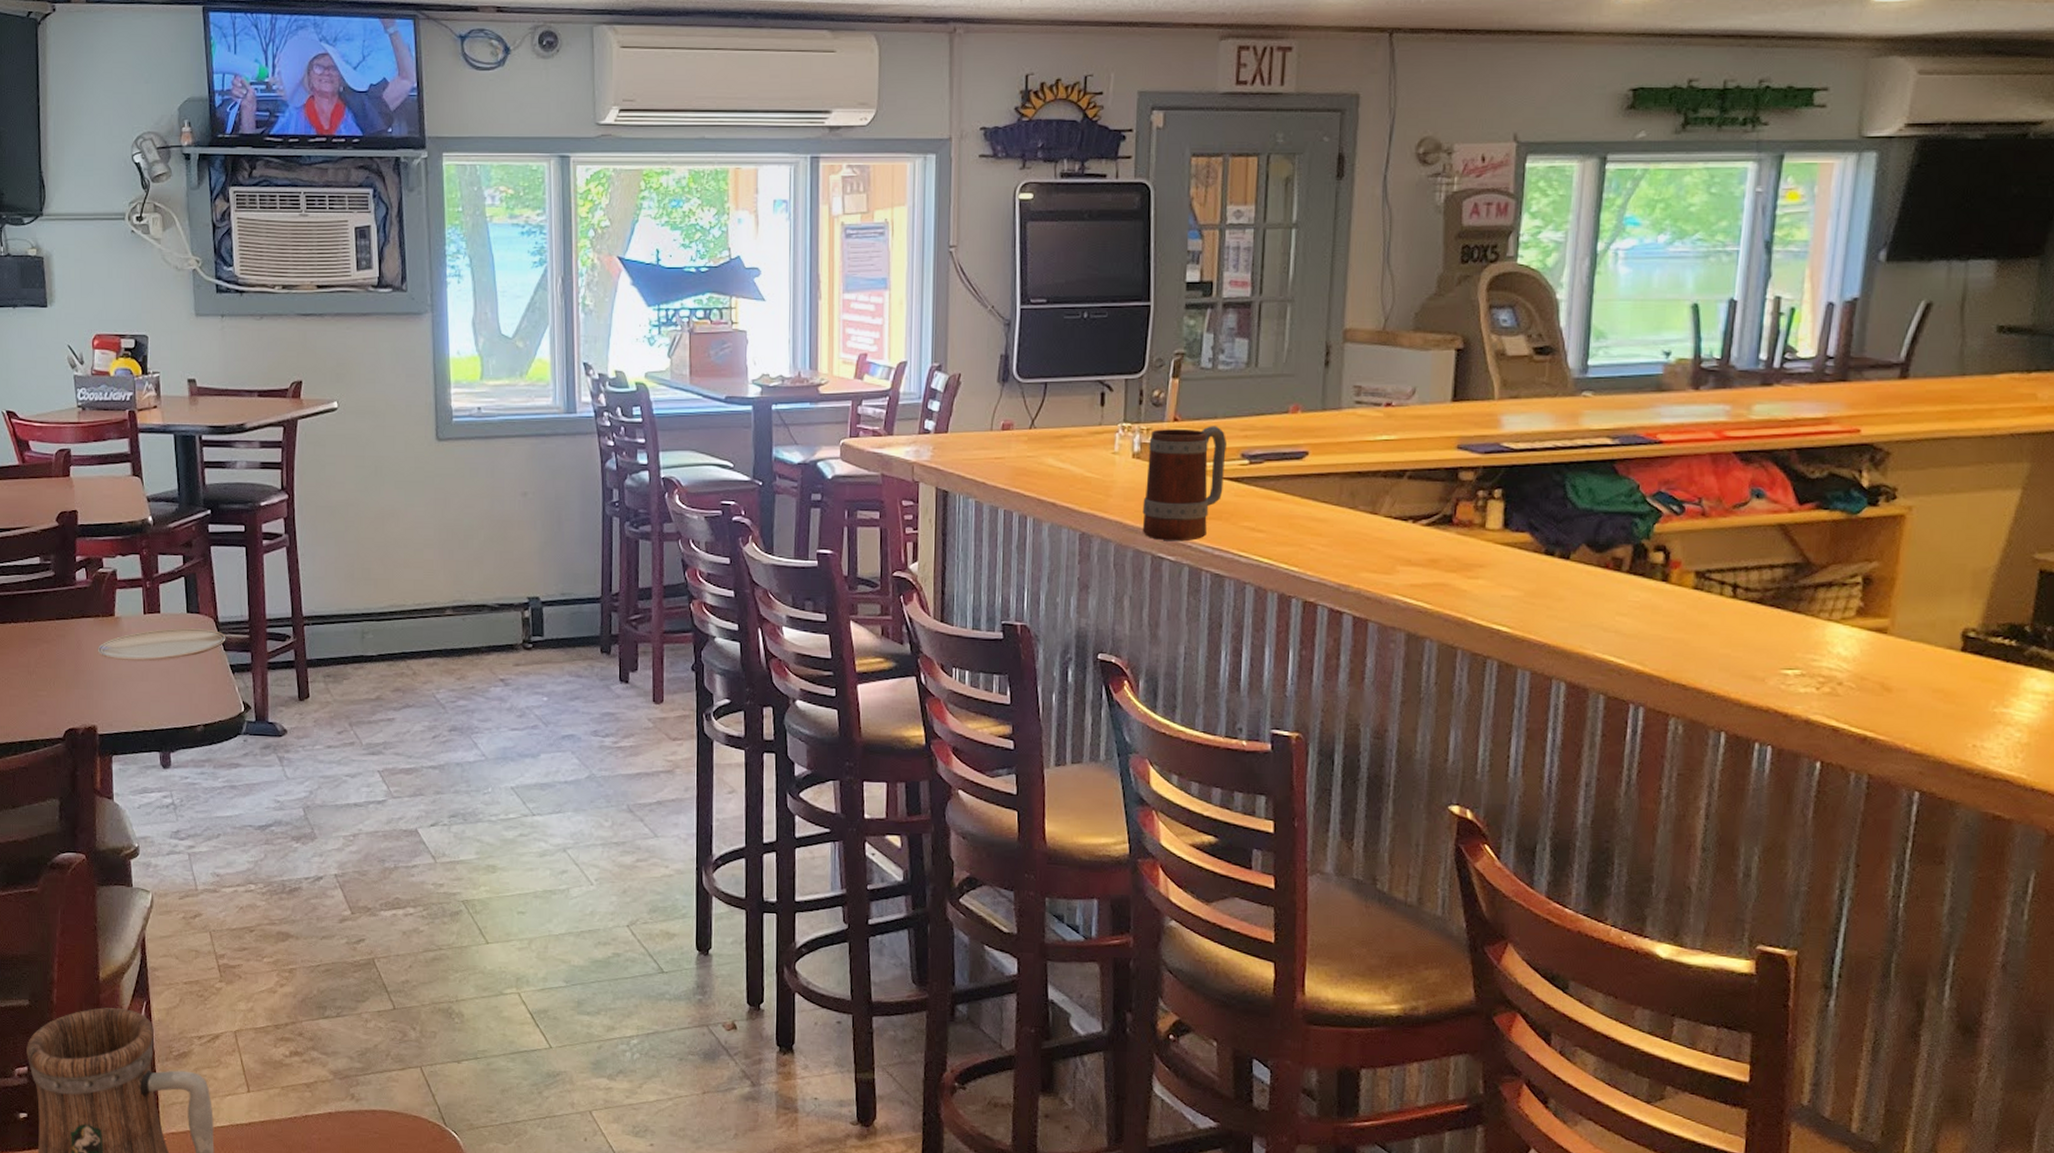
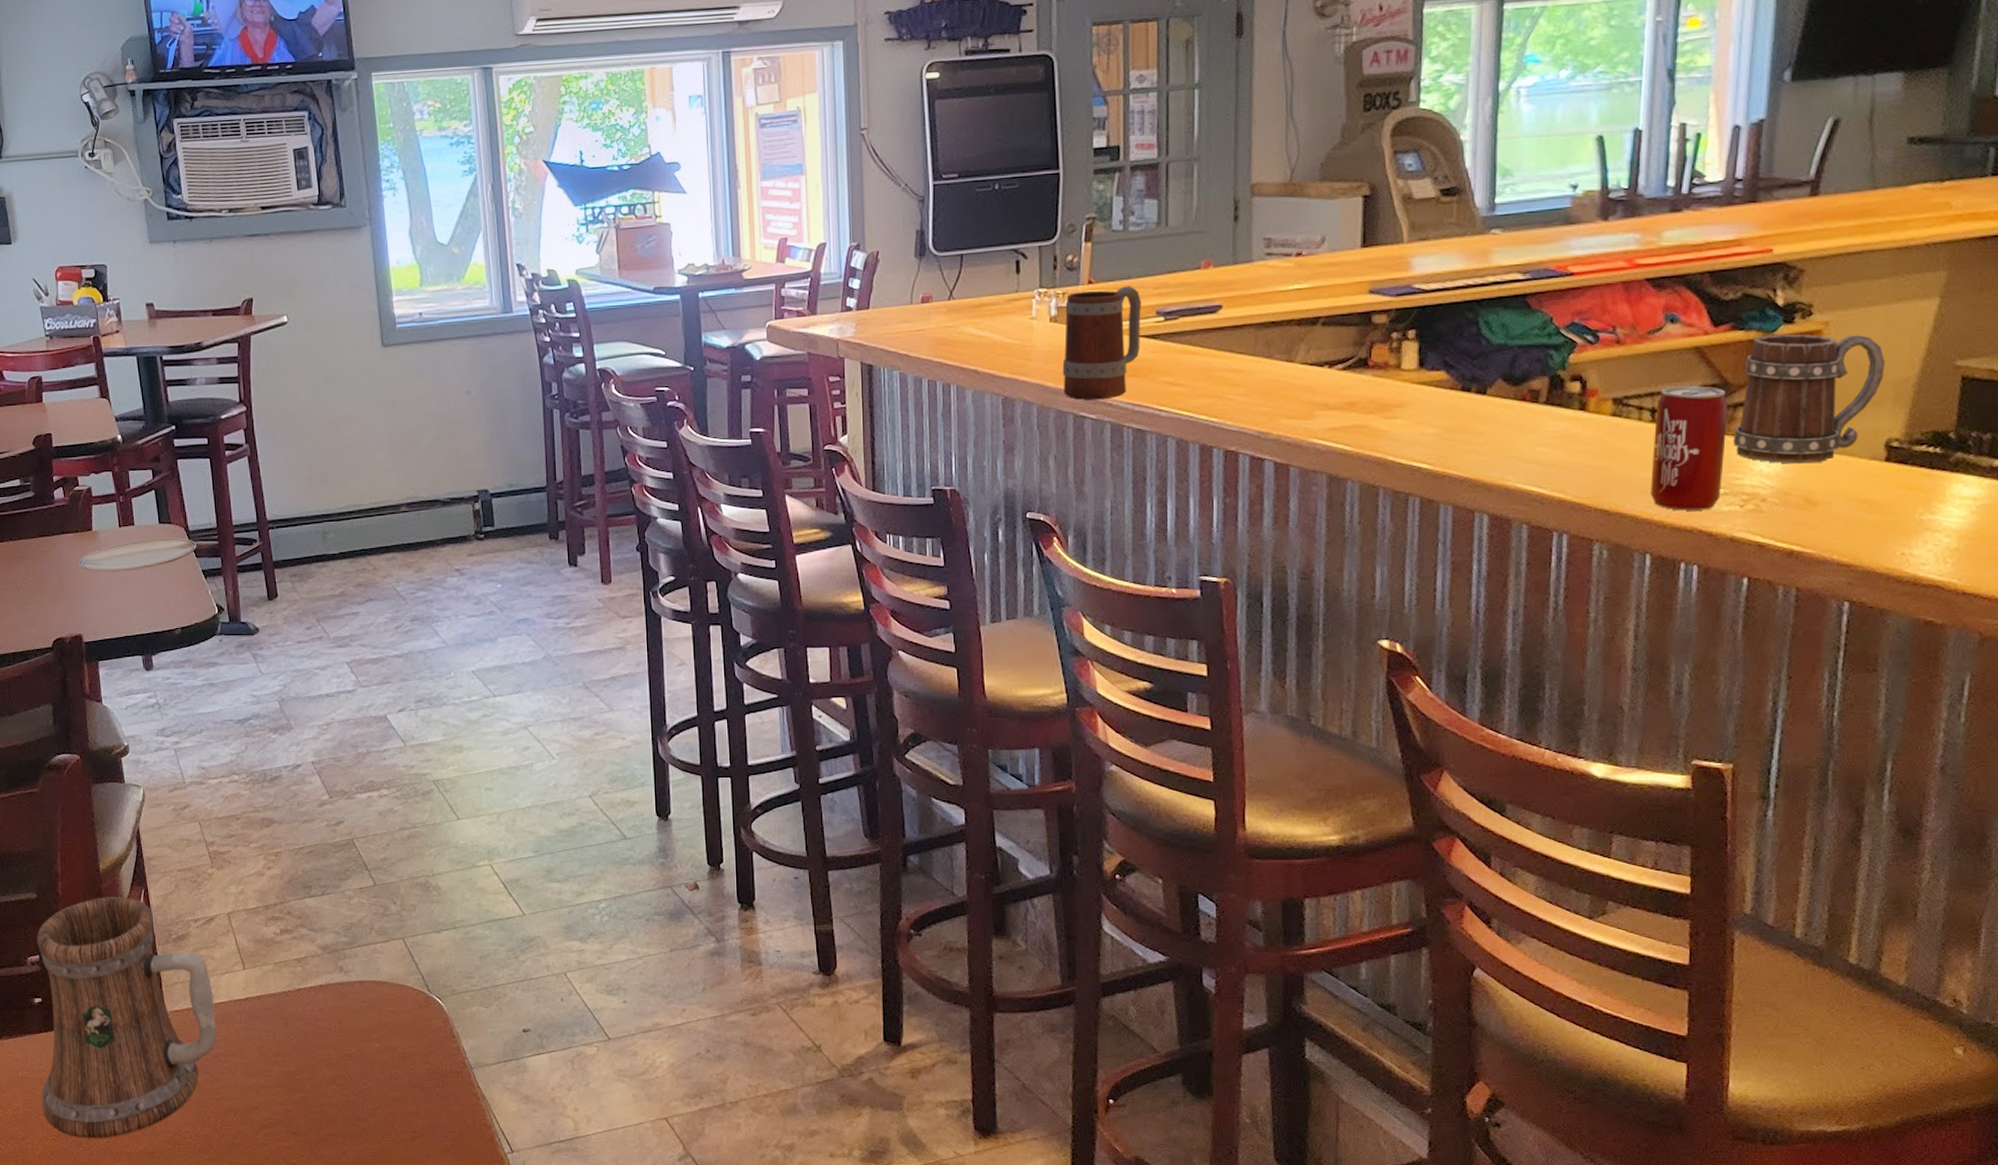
beer can: none [1728,563,1809,691] -> present [1651,386,1728,511]
beer mug: none [1812,516,1966,649] -> present [1733,334,1886,464]

